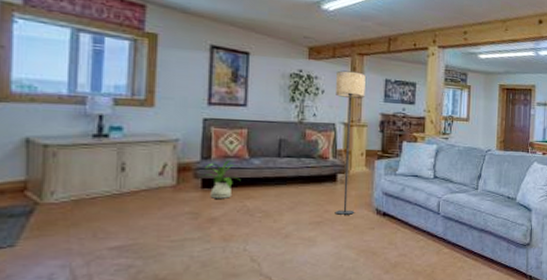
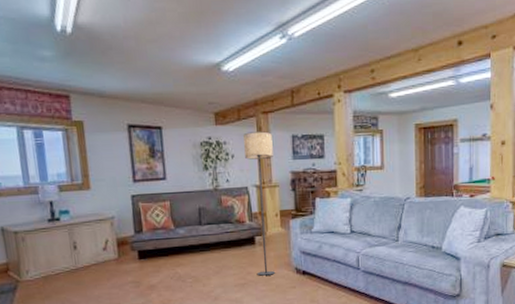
house plant: present [199,160,241,198] -> none [135,232,170,268]

